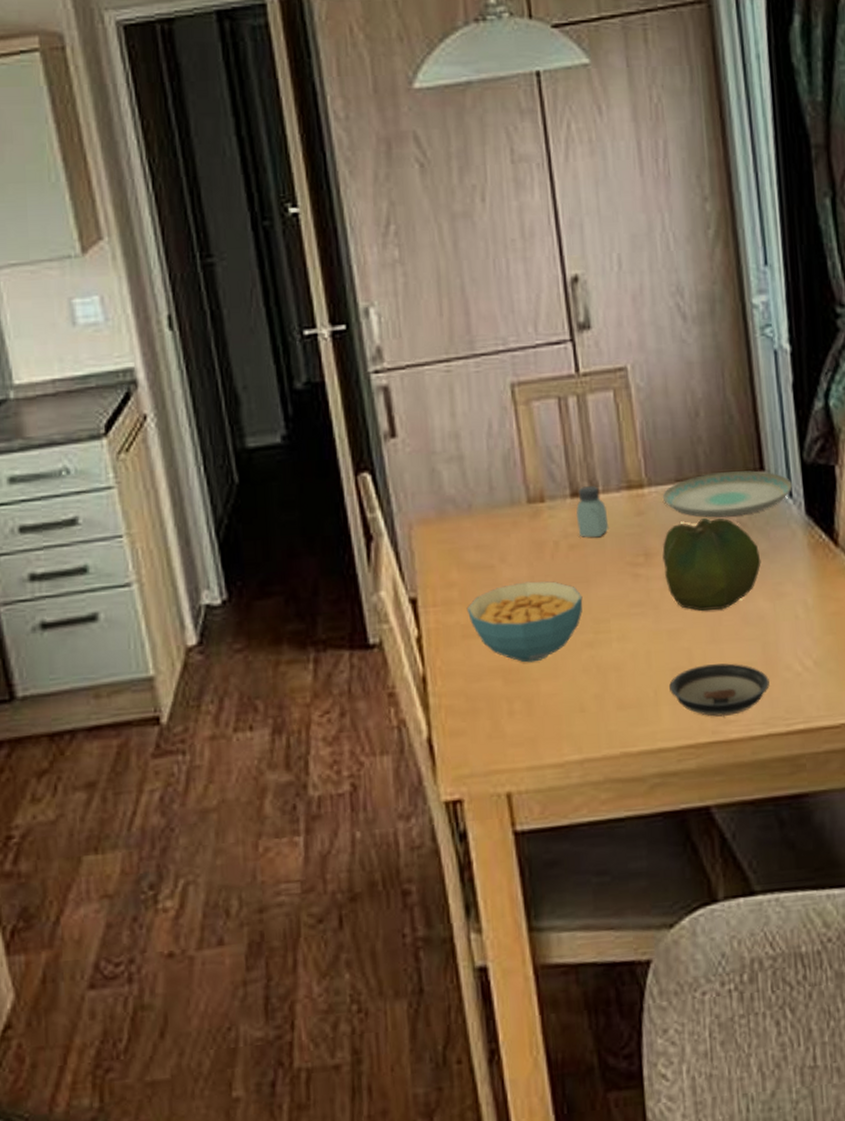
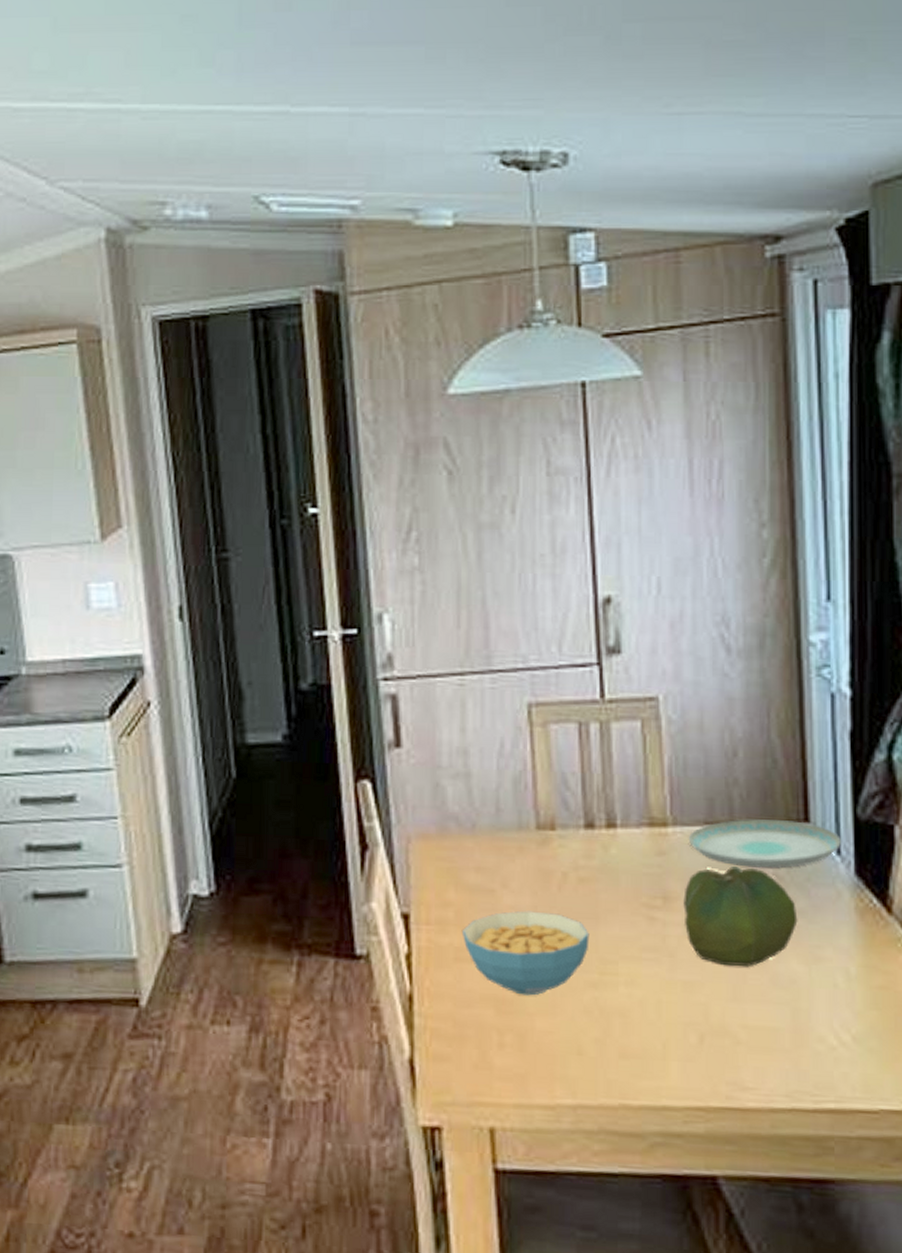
saltshaker: present [576,486,609,538] -> none [590,818,625,874]
saucer: present [669,663,770,717] -> none [680,1023,797,1082]

